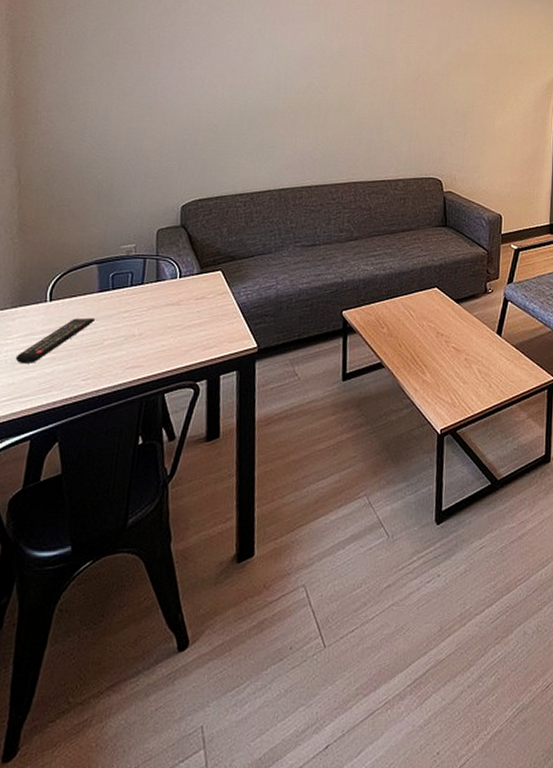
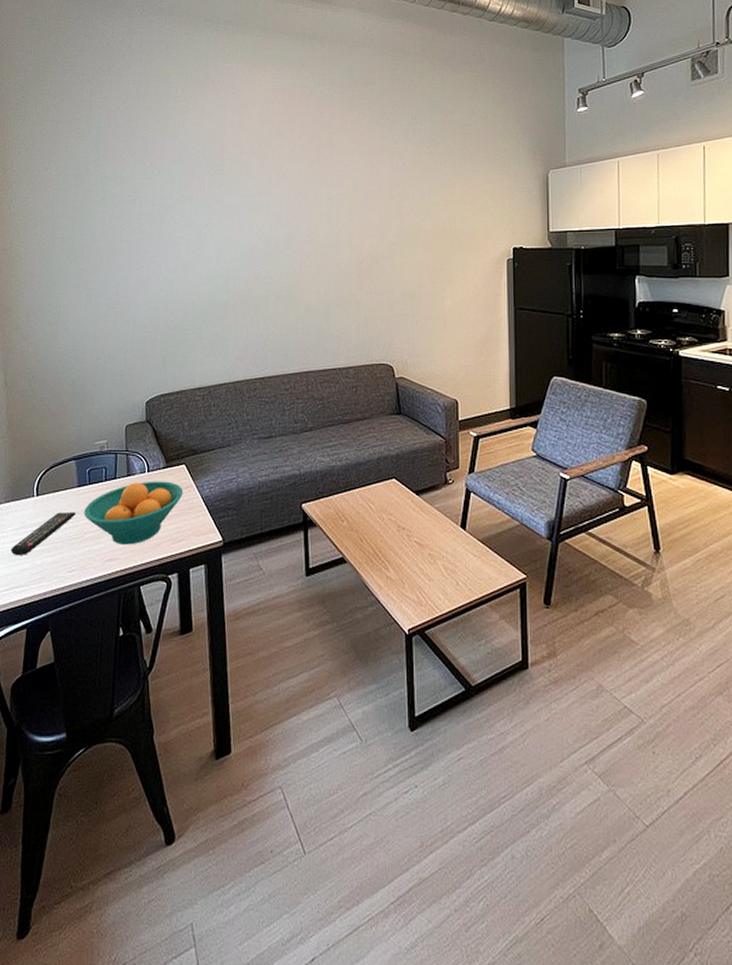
fruit bowl: none [103,287,218,352] -> present [83,481,184,545]

